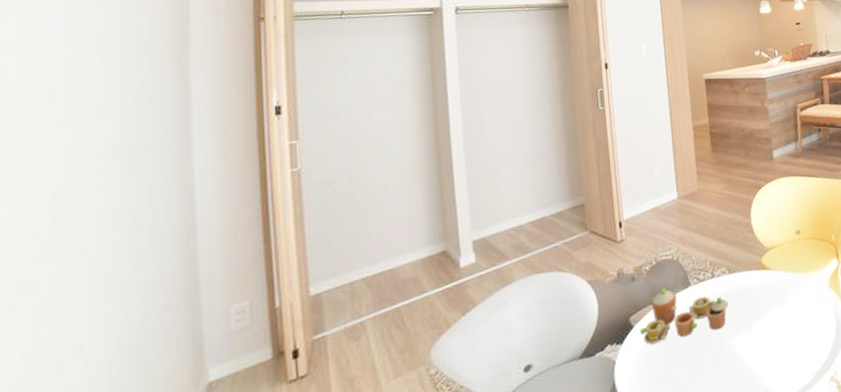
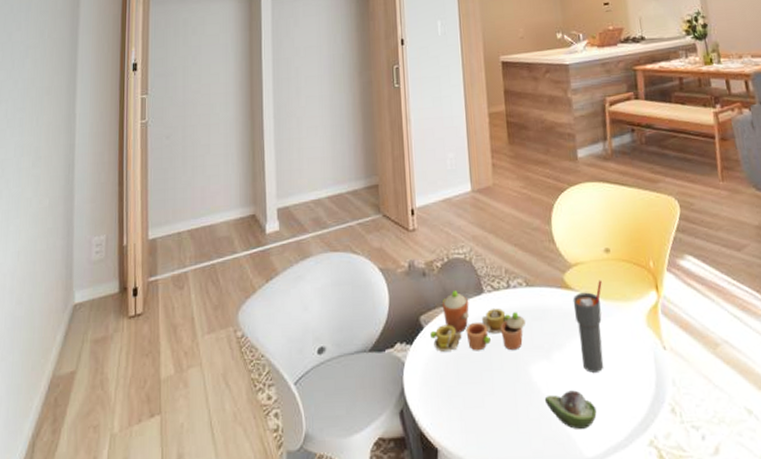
fruit: none [745,351,789,383] -> present [544,390,597,429]
cup: none [769,257,795,334] -> present [573,280,604,373]

